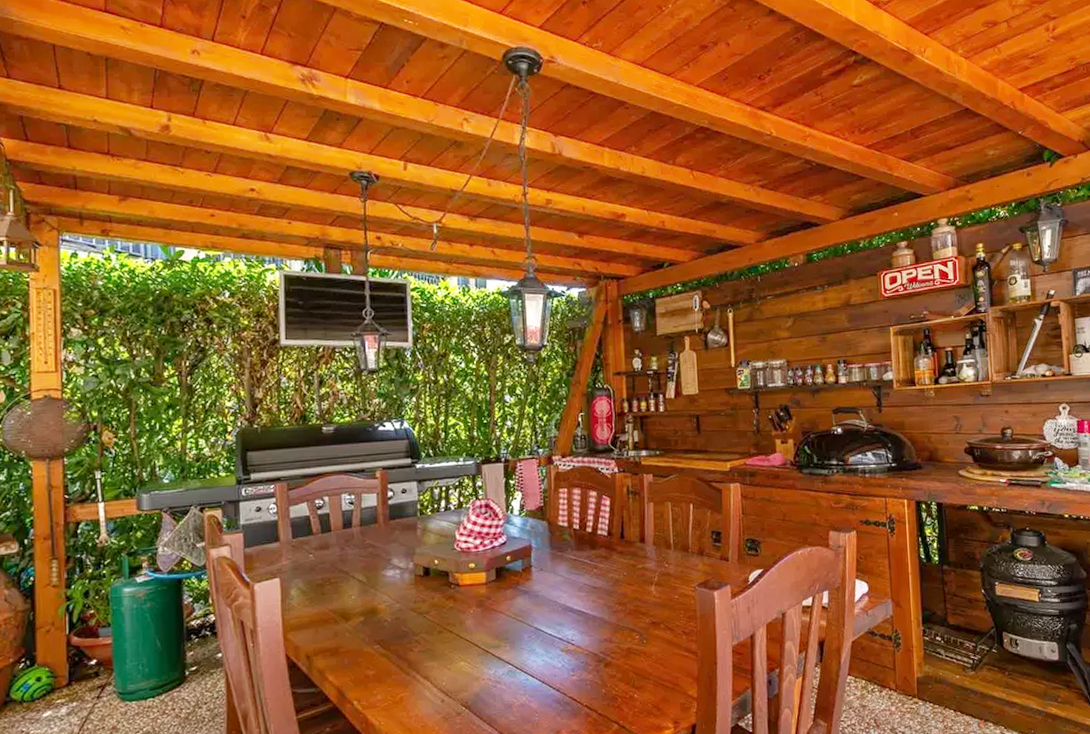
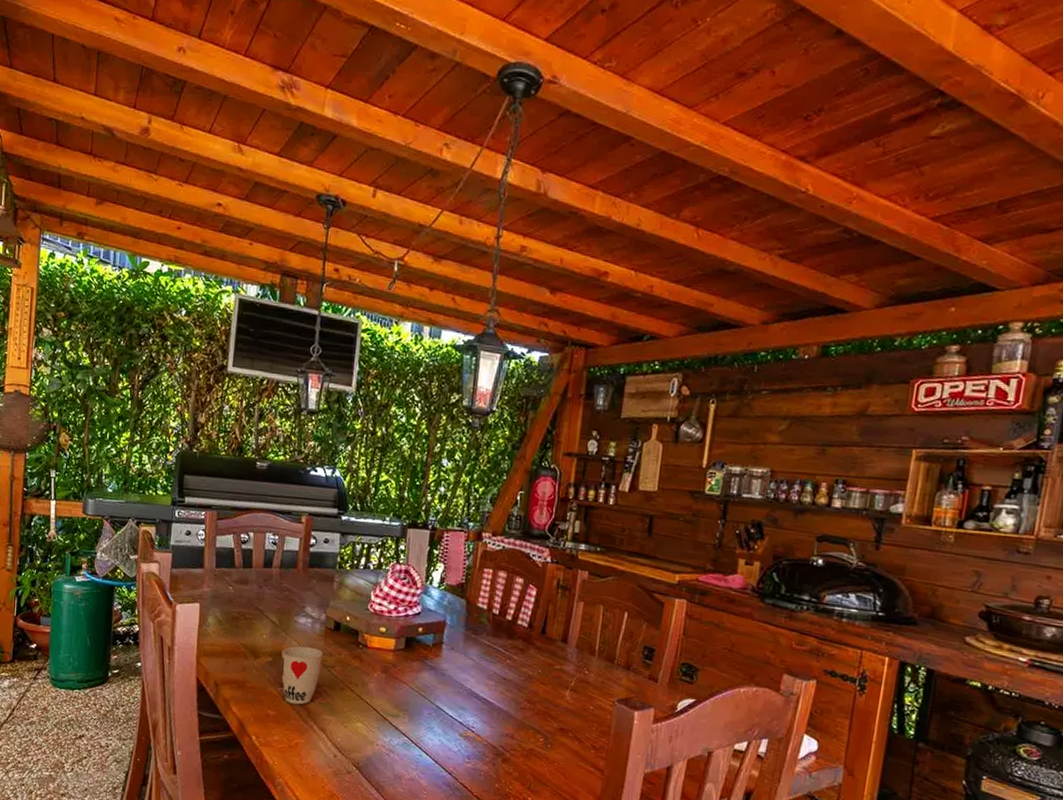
cup: none [374,597,416,659] -> present [281,646,323,705]

